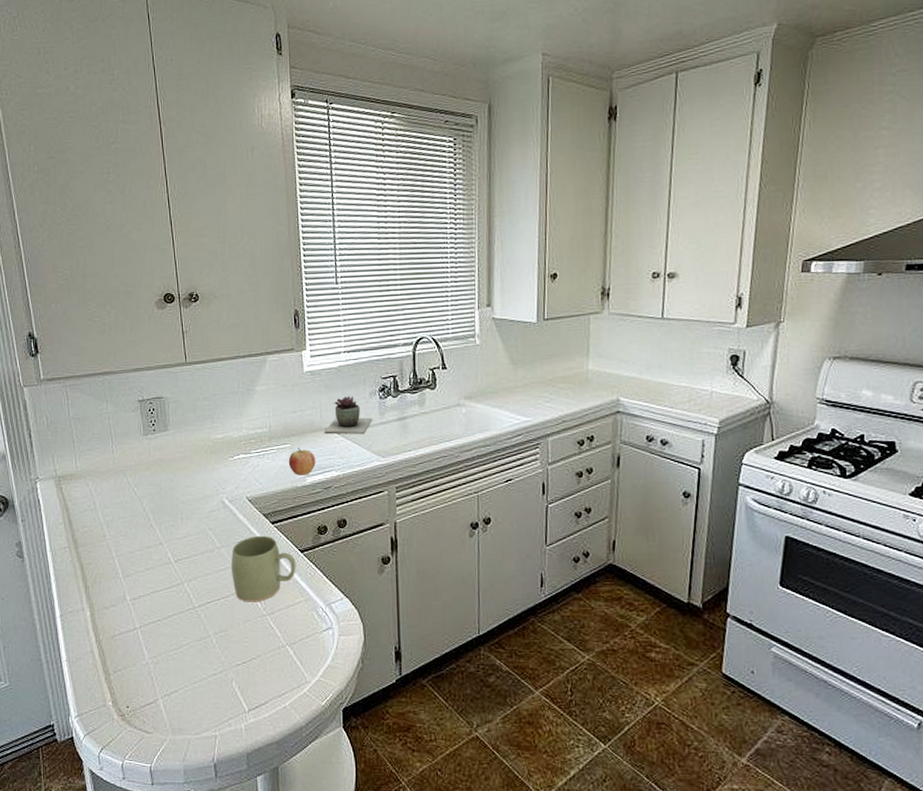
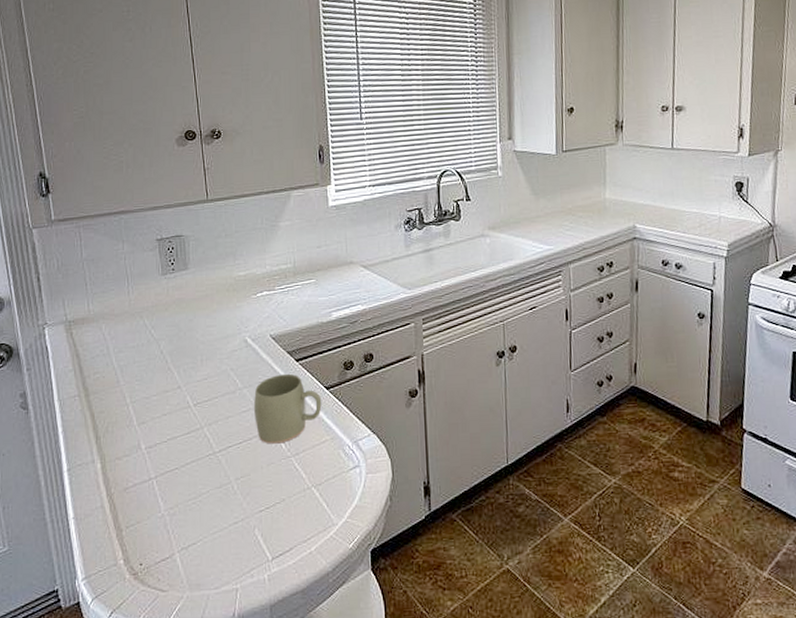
fruit: present [288,447,316,475] -> none [313,282,341,311]
succulent plant: present [325,395,373,435] -> none [350,229,399,268]

